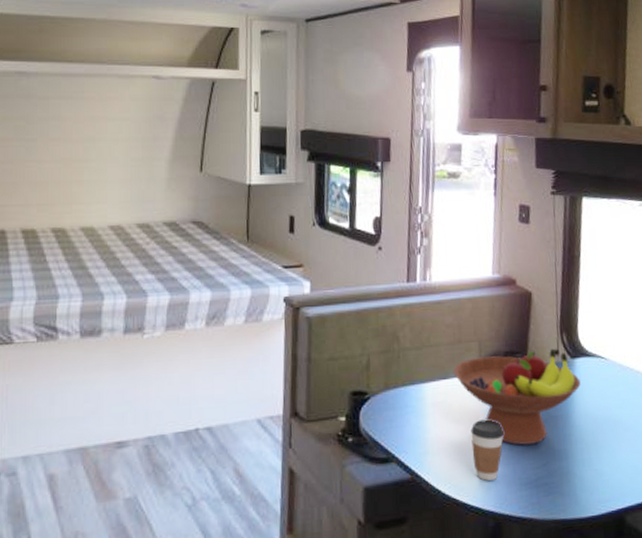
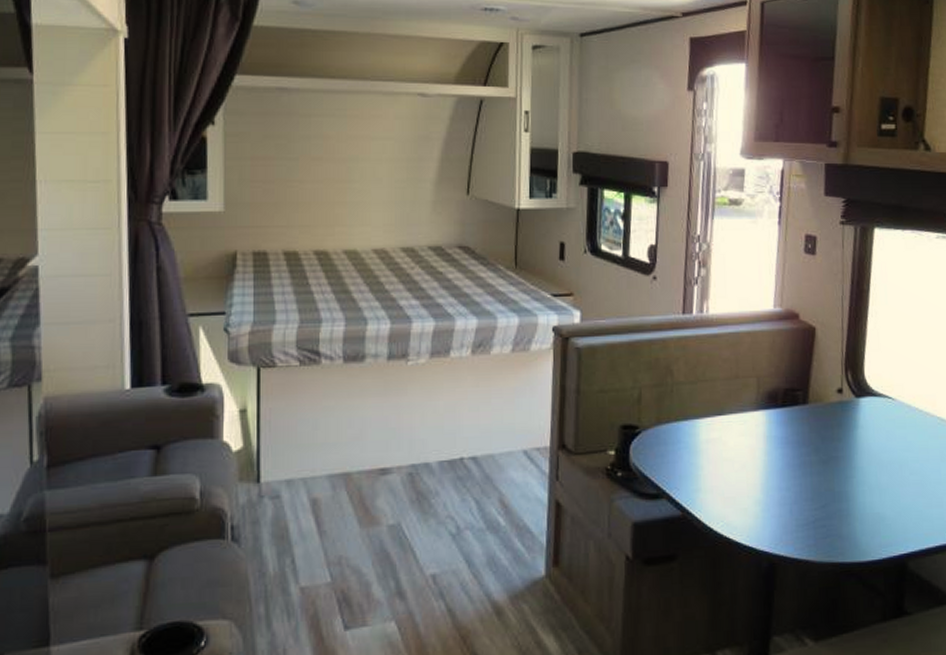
fruit bowl: present [453,348,581,445] -> none [729,386,865,486]
coffee cup: present [470,419,504,481] -> none [746,458,781,520]

